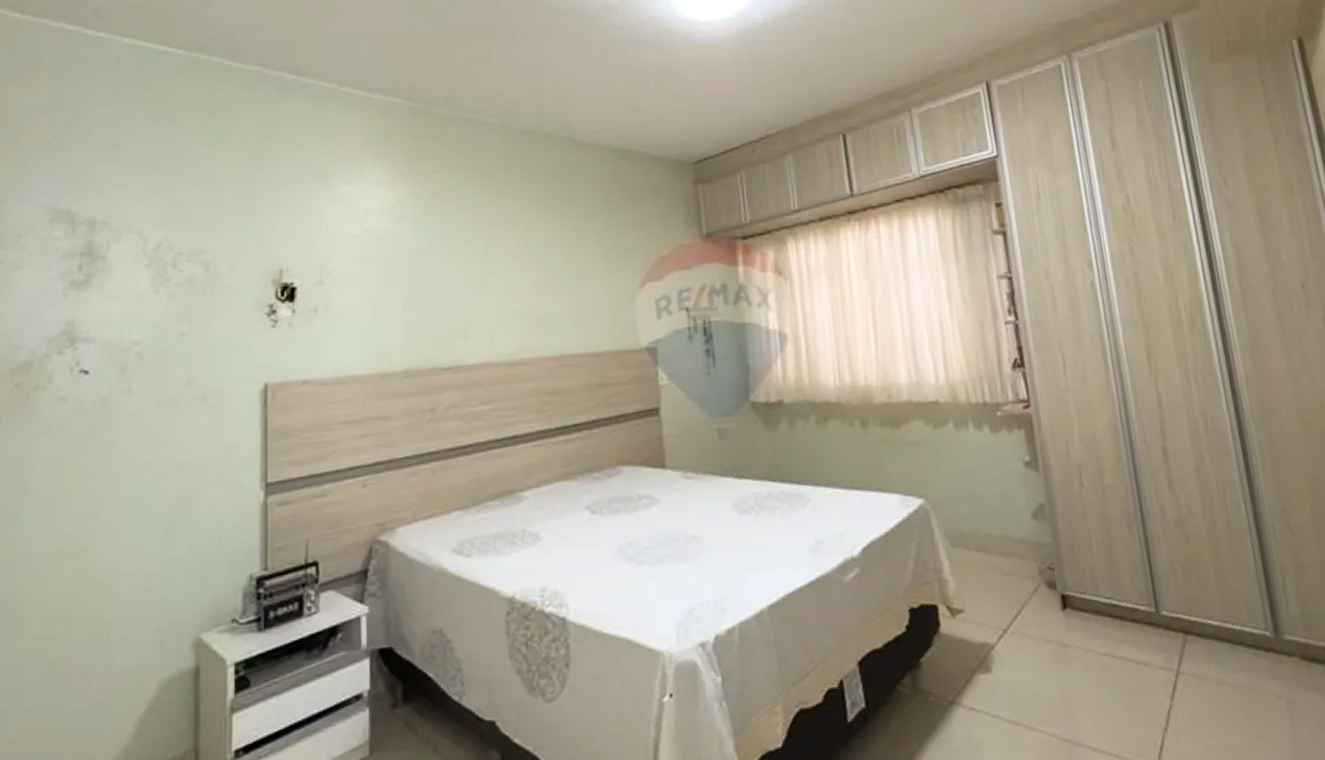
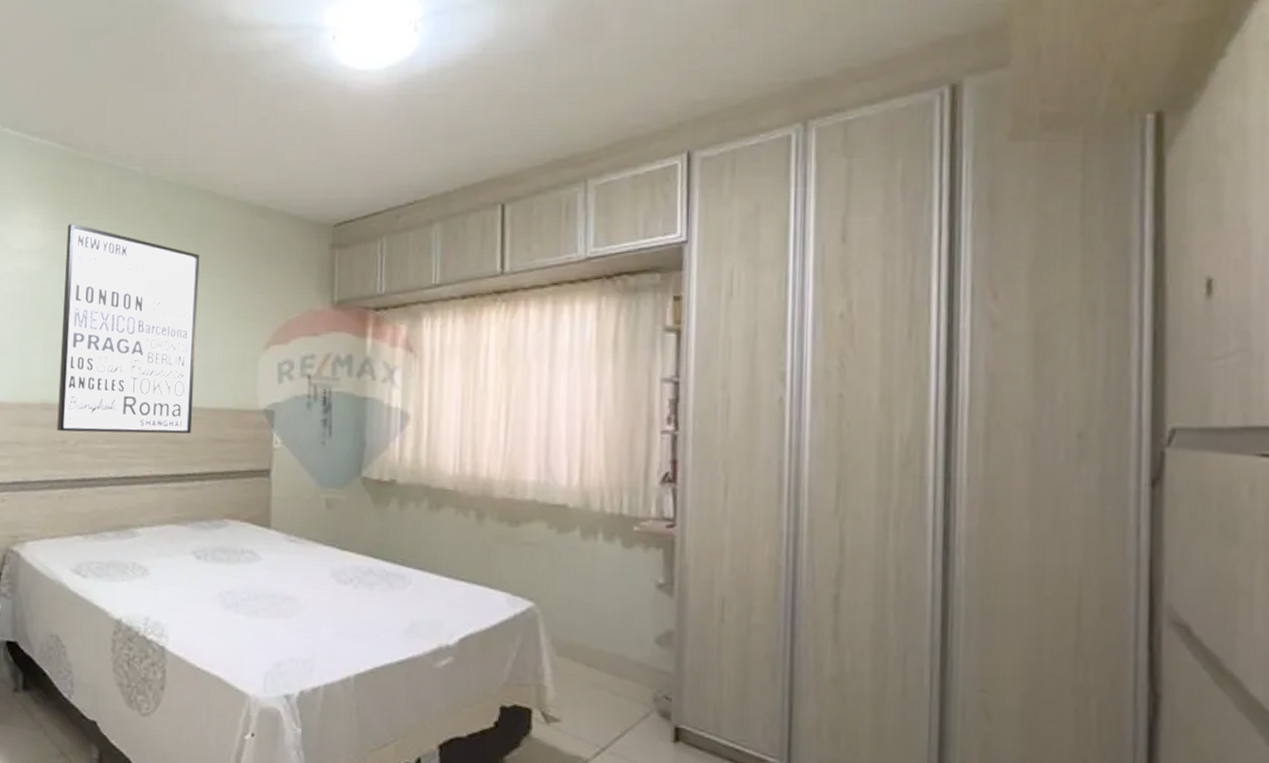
wall art: none [420,179,574,399] -> present [57,223,200,434]

